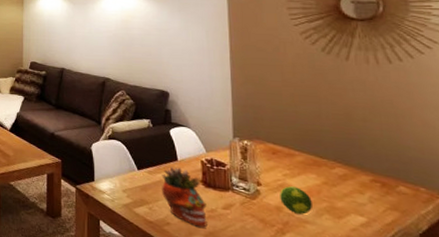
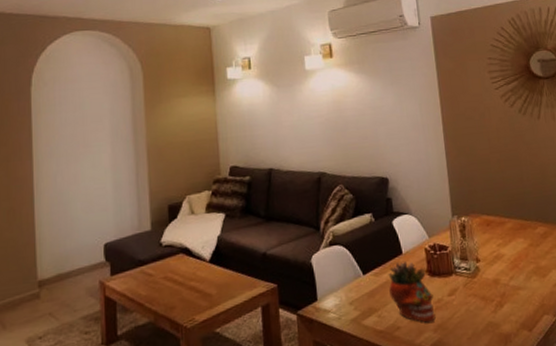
fruit: present [280,186,312,215] -> none [496,255,523,283]

